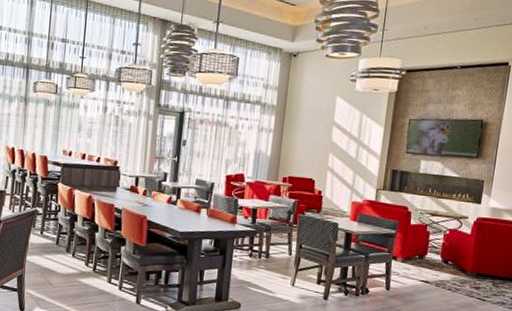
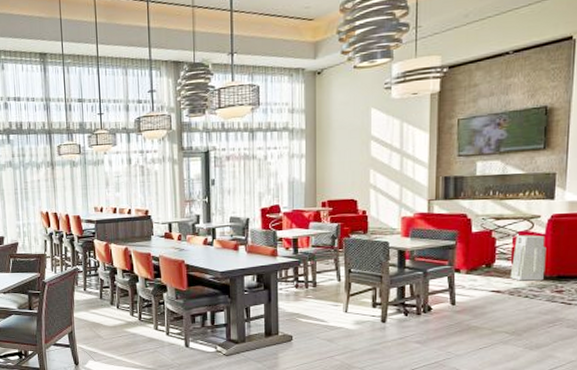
air purifier: none [438,232,470,276] -> present [509,235,547,281]

